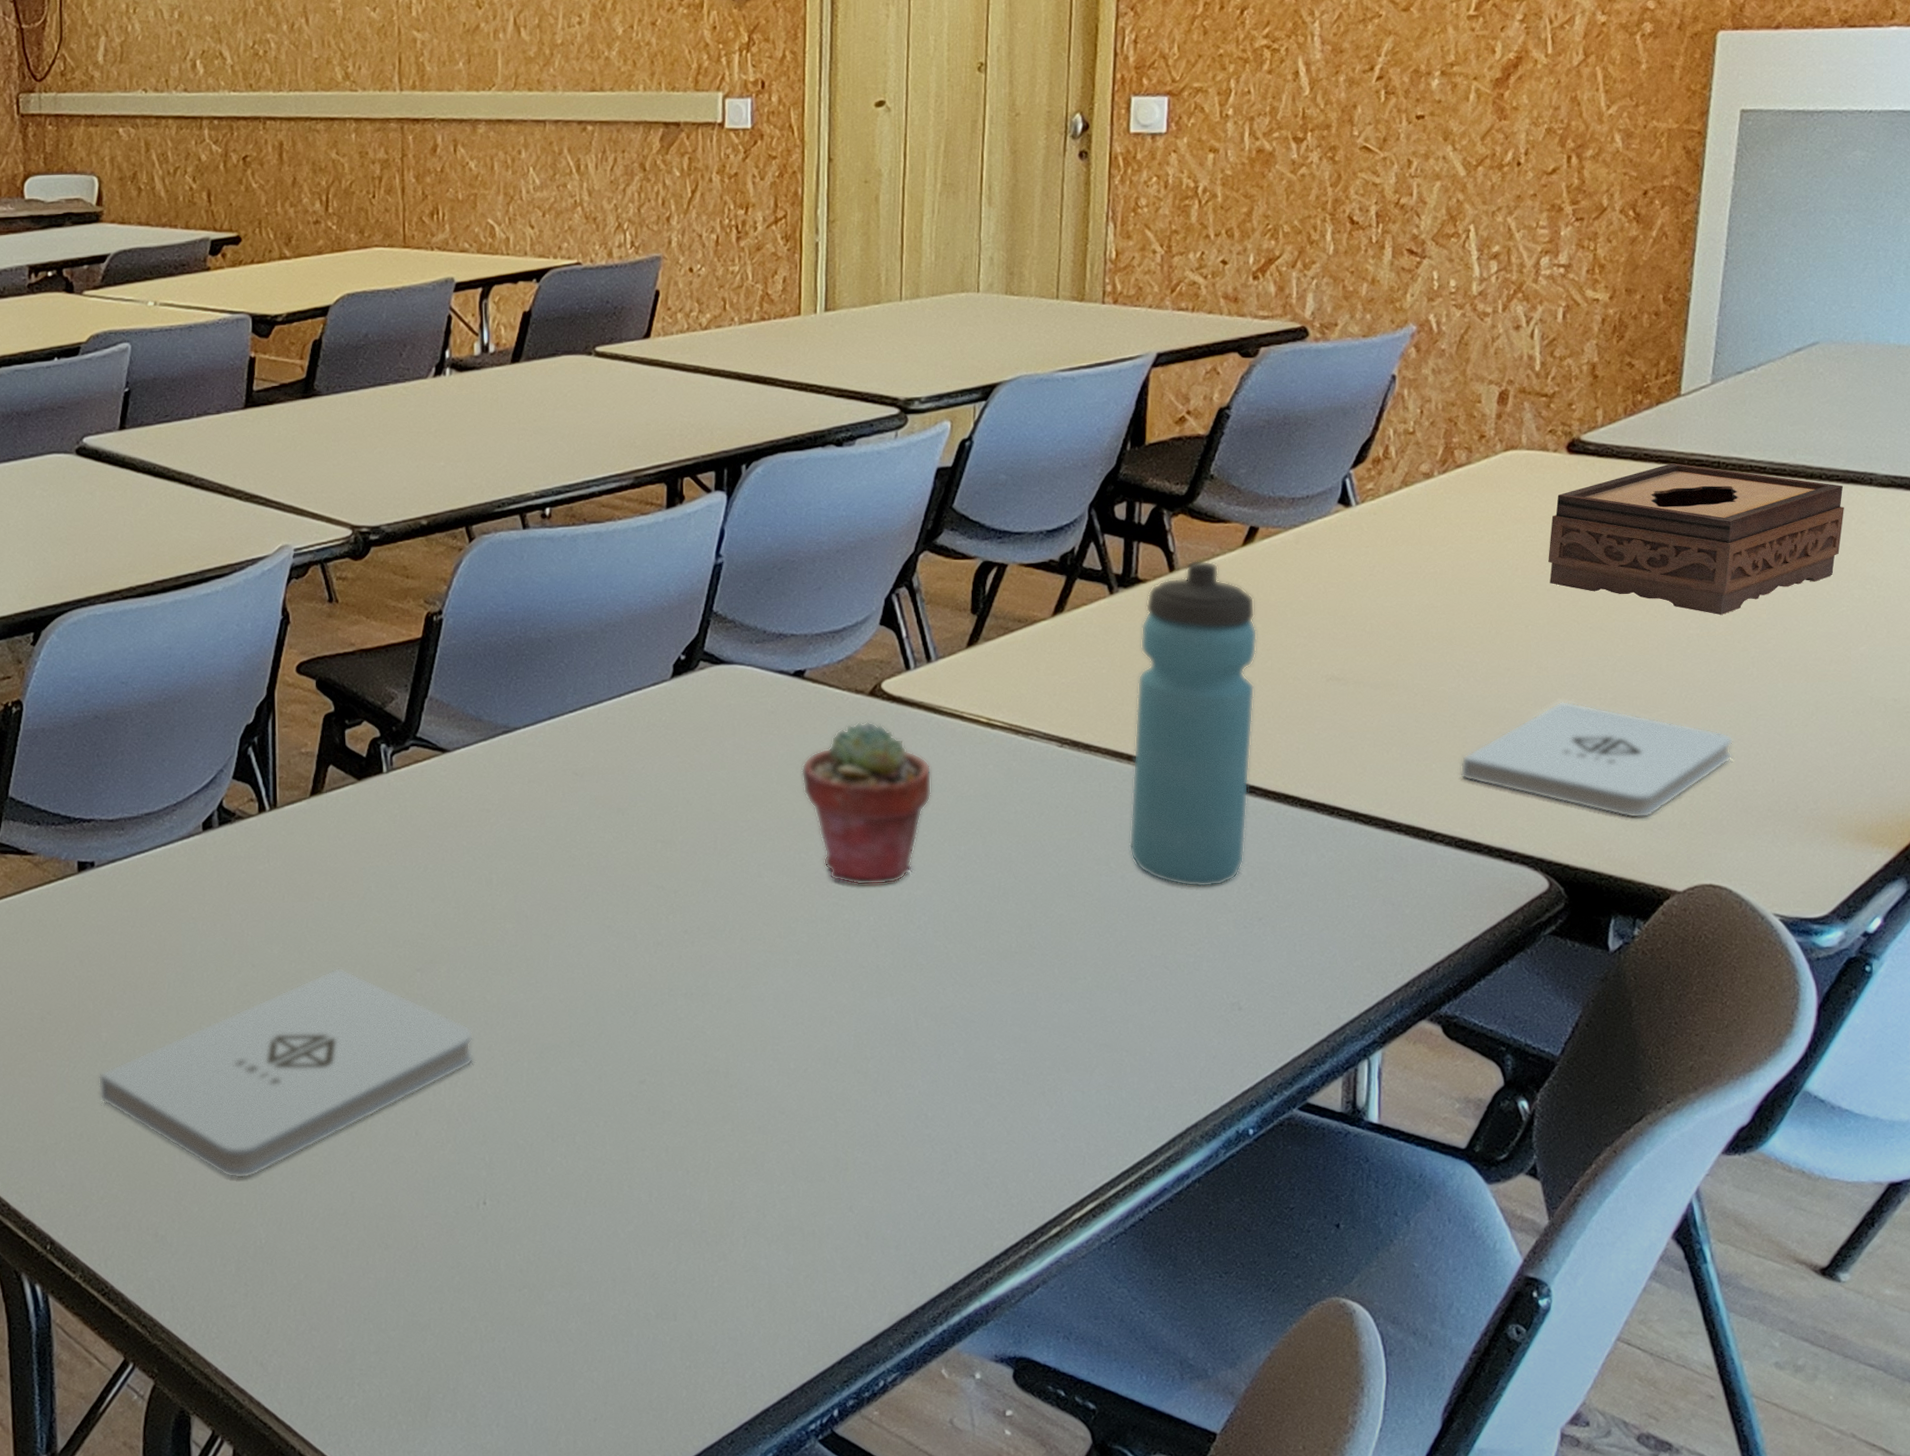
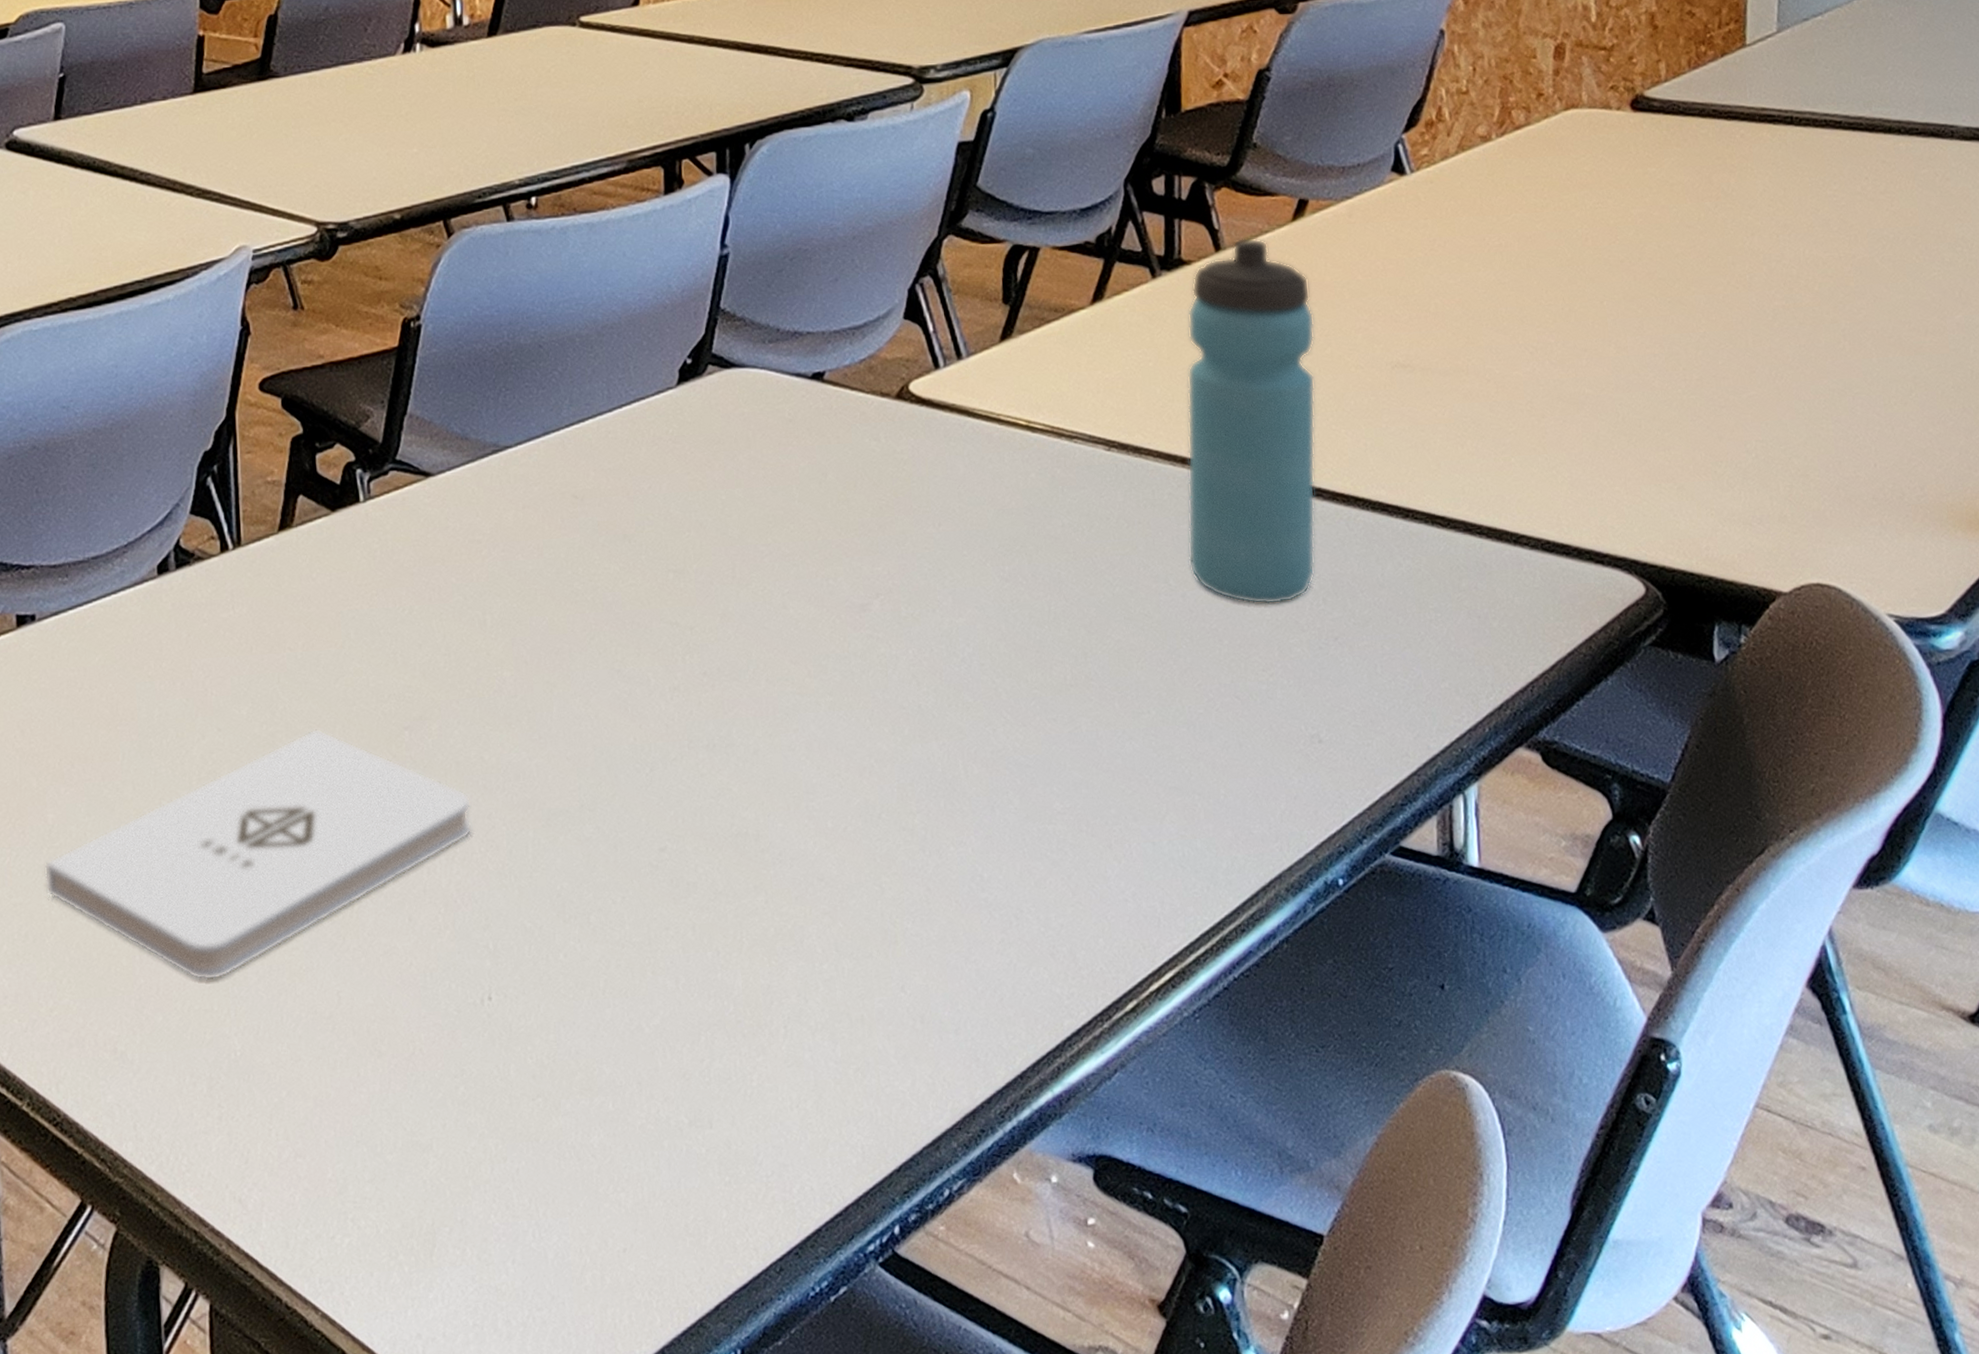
potted succulent: present [800,721,932,886] -> none [824,427,970,615]
notepad: present [1460,701,1734,818] -> none [1541,383,1831,512]
tissue box: present [1548,463,1844,615] -> none [1619,119,1927,284]

